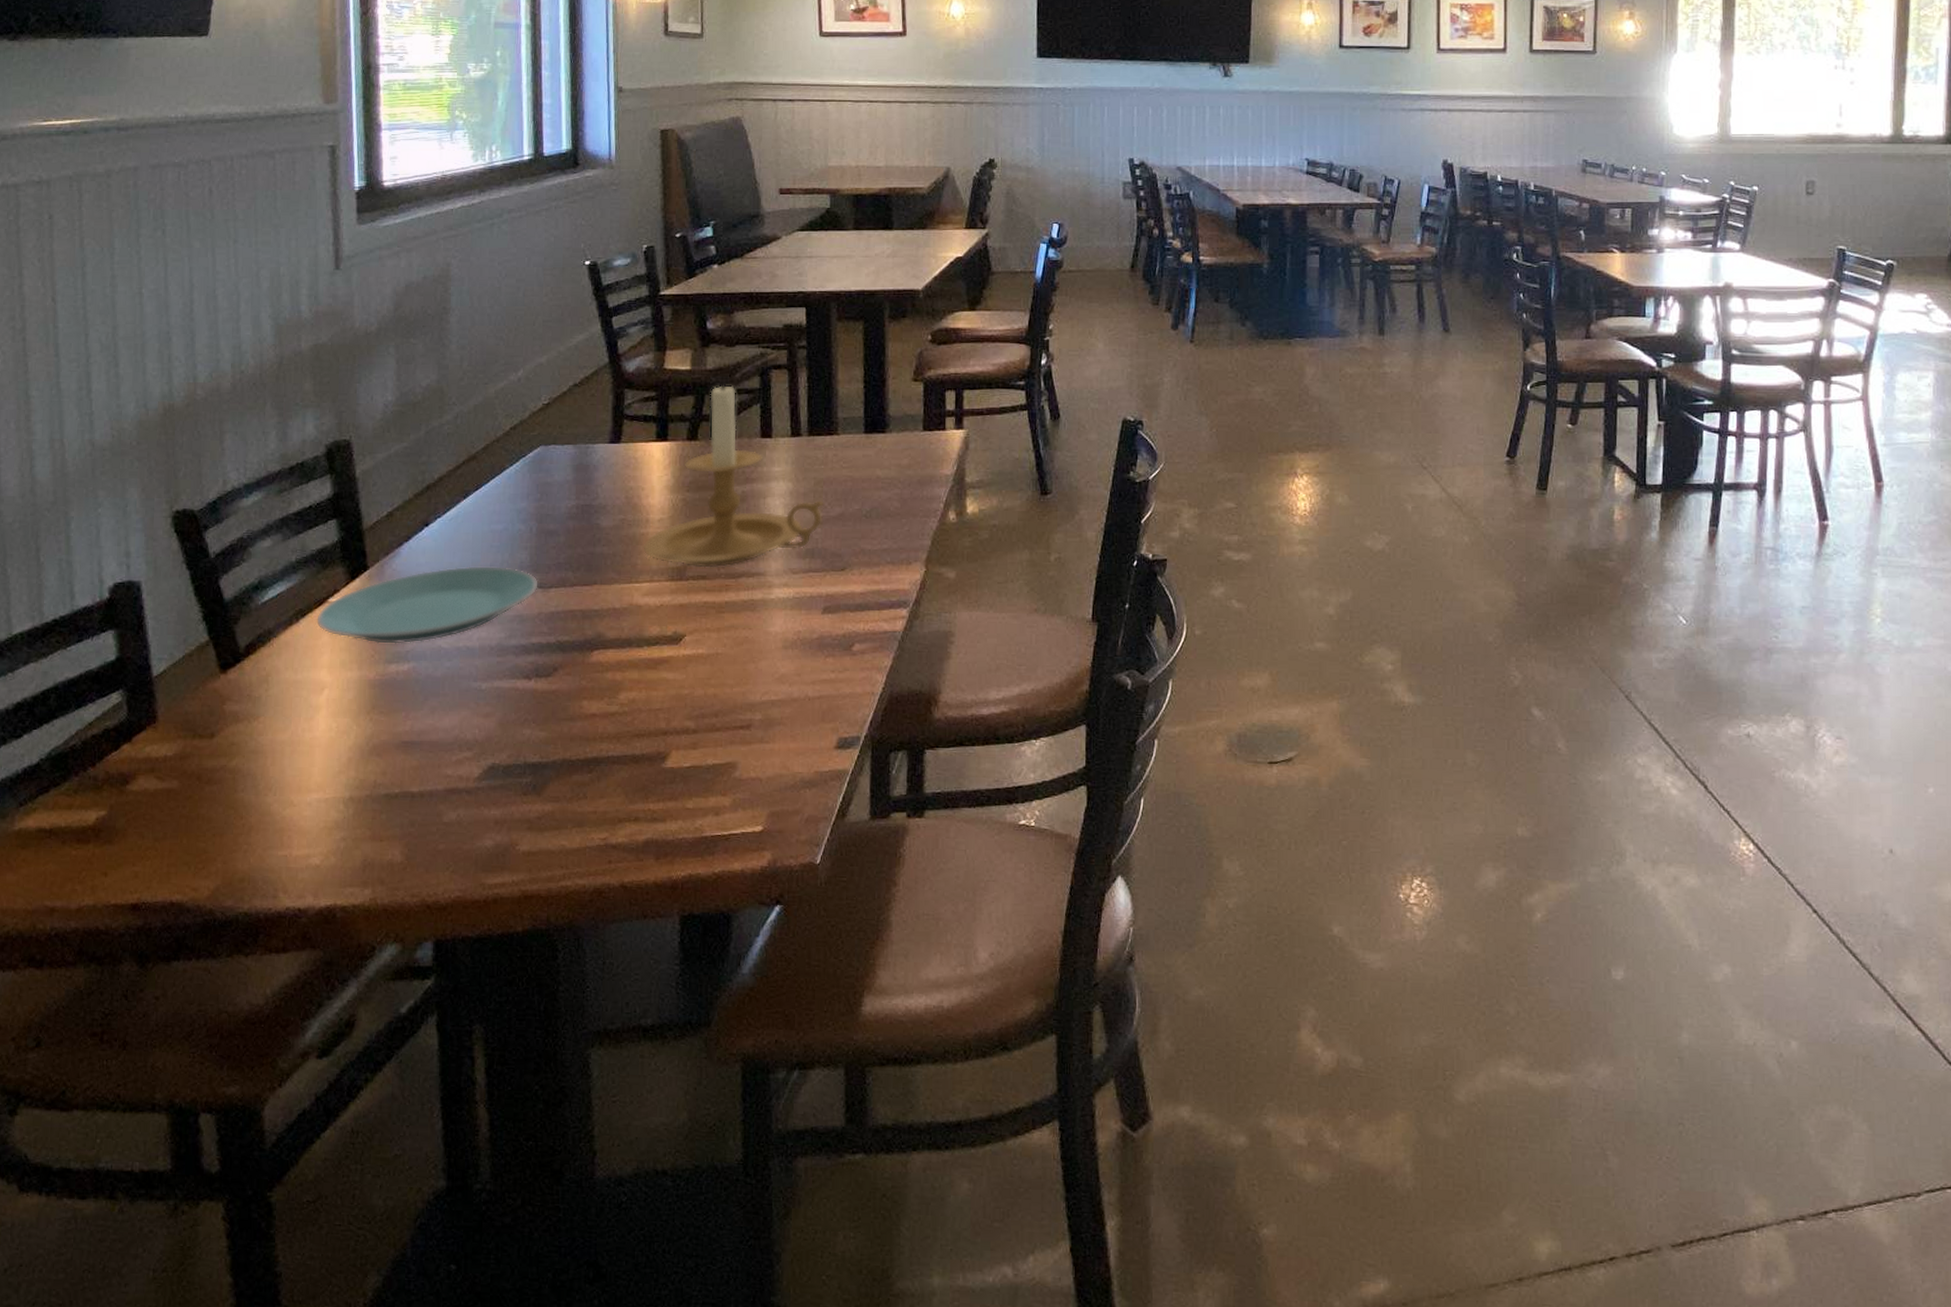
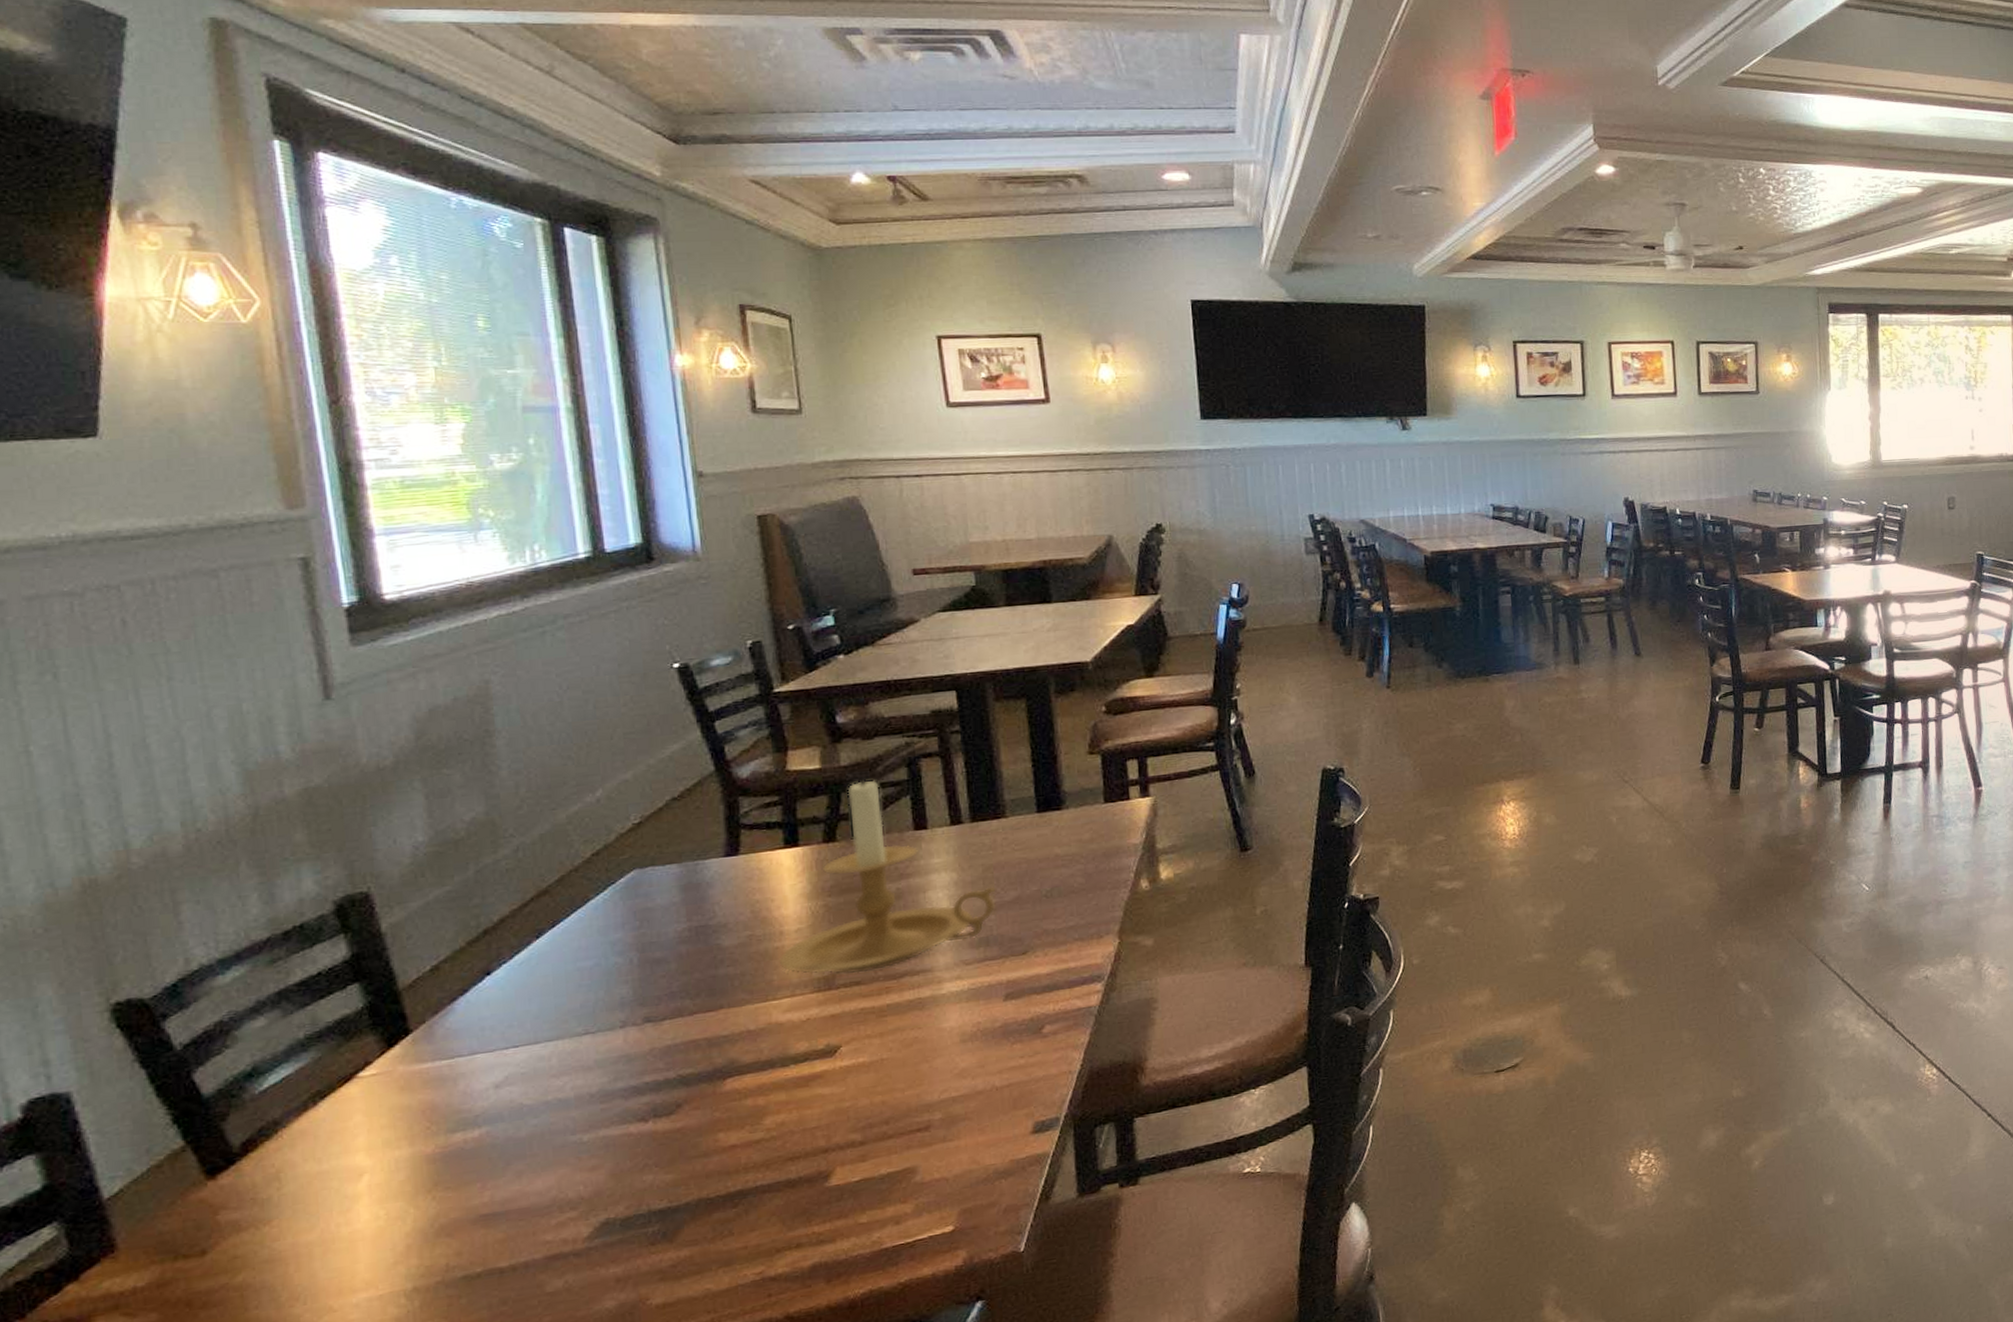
plate: present [316,566,539,644] -> none [343,1005,647,1114]

